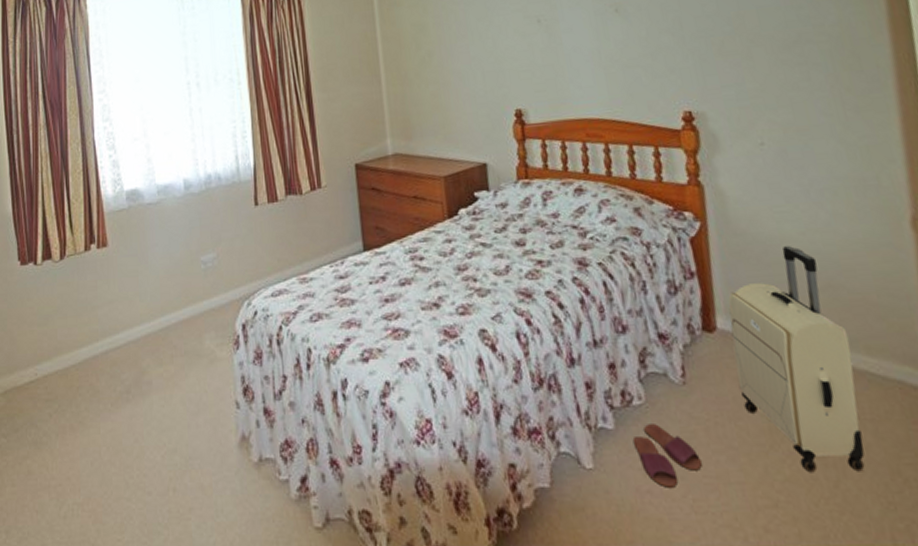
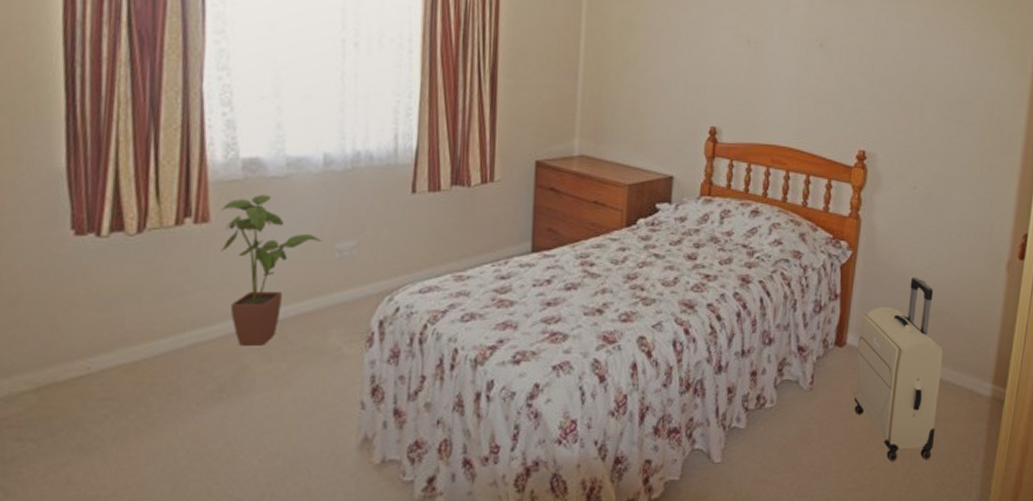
house plant: none [115,219,190,352] -> present [221,195,323,346]
slippers: present [632,424,702,488] -> none [759,424,811,477]

